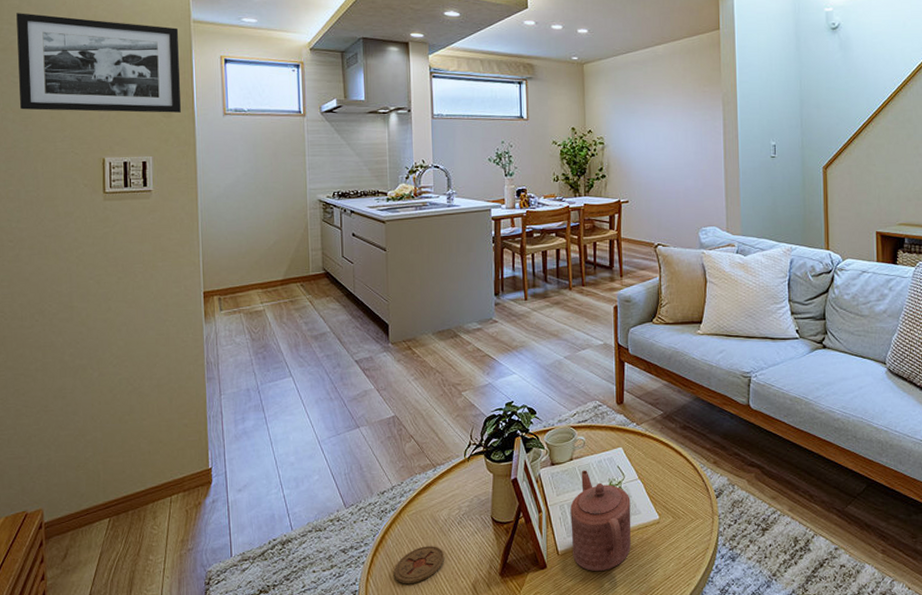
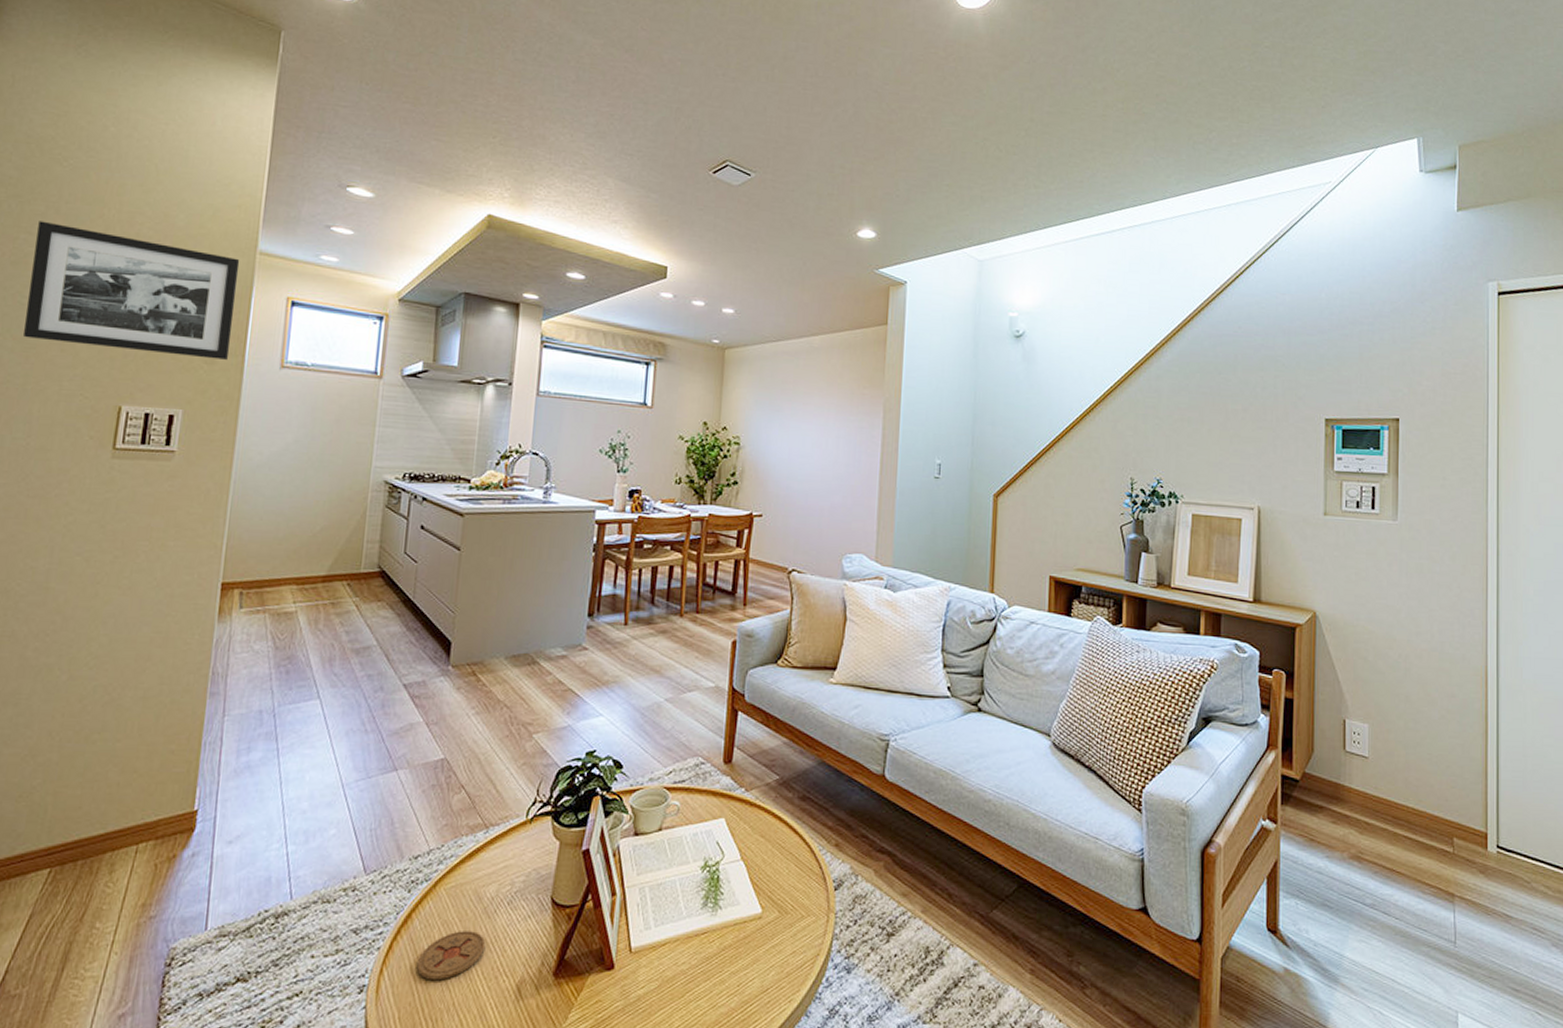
teapot: present [570,470,631,571] -> none [649,844,729,977]

